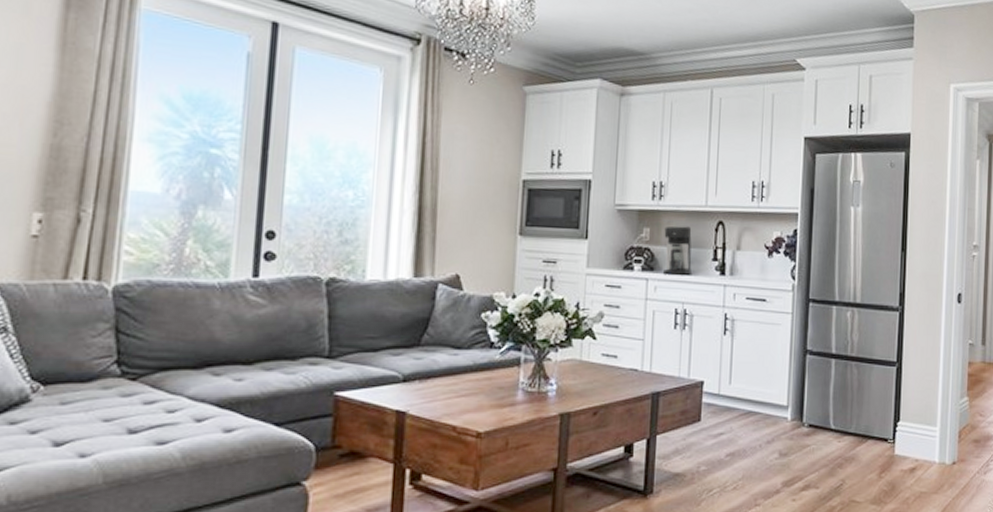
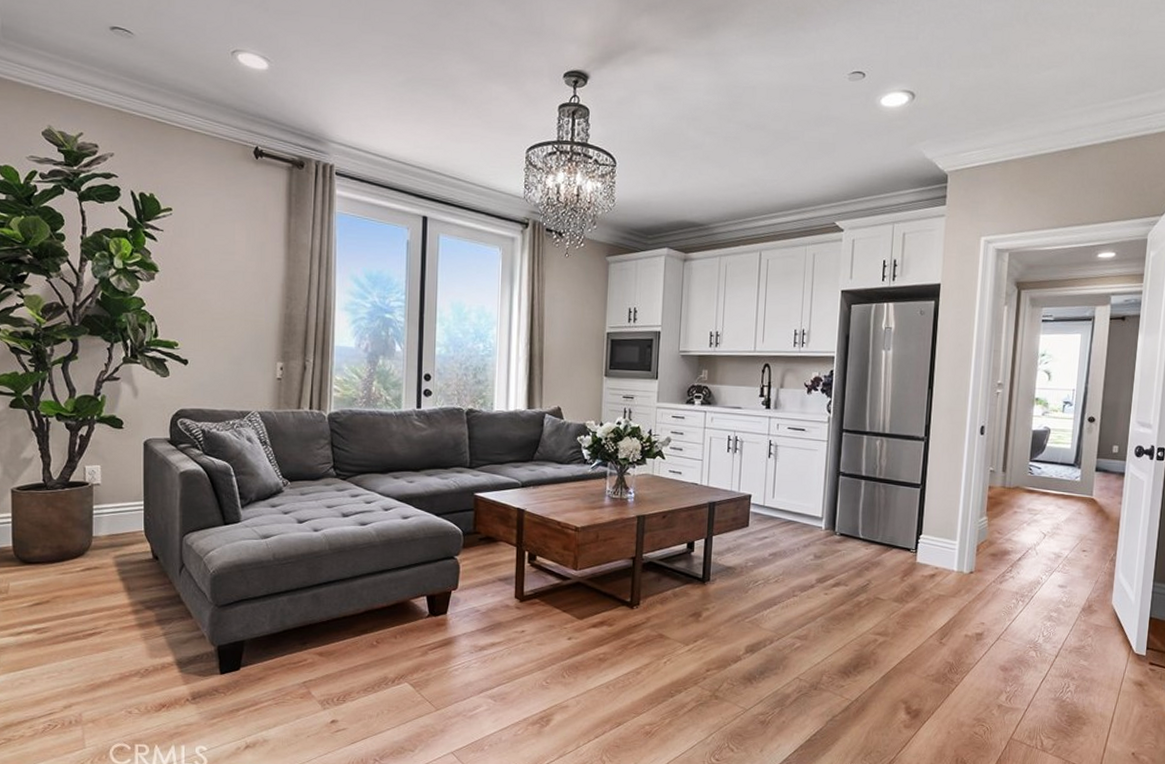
coffee maker: present [662,226,692,276] -> none [718,368,743,409]

